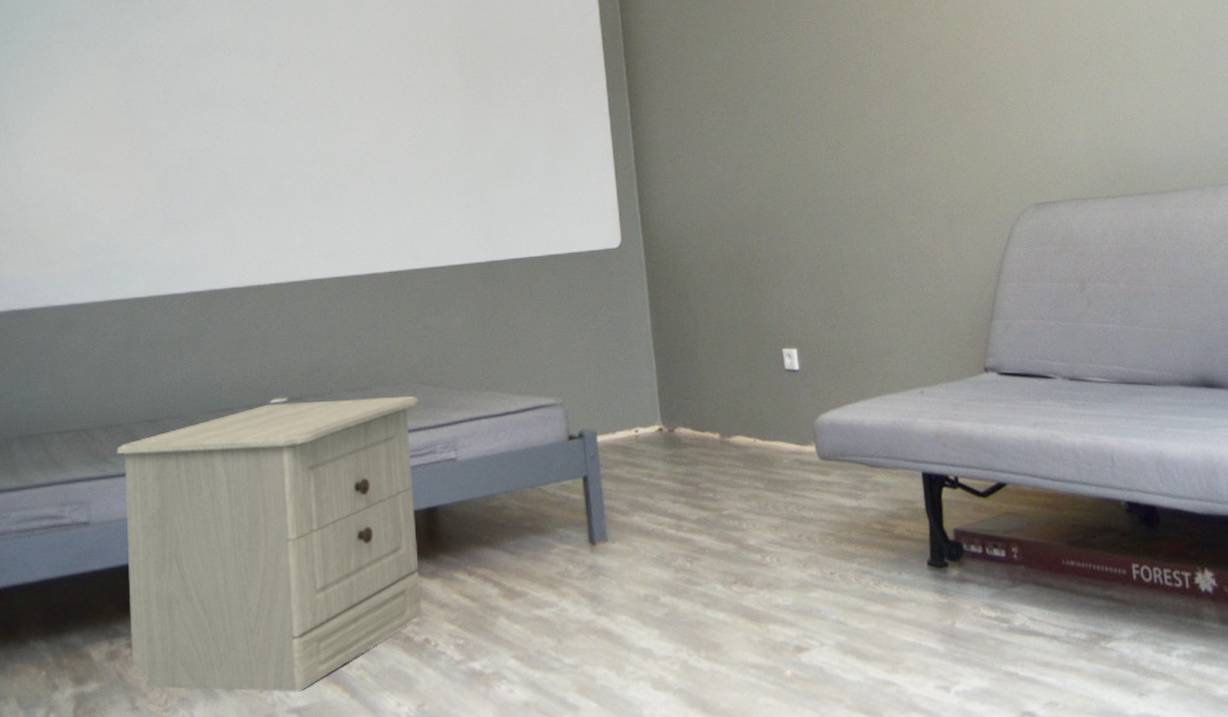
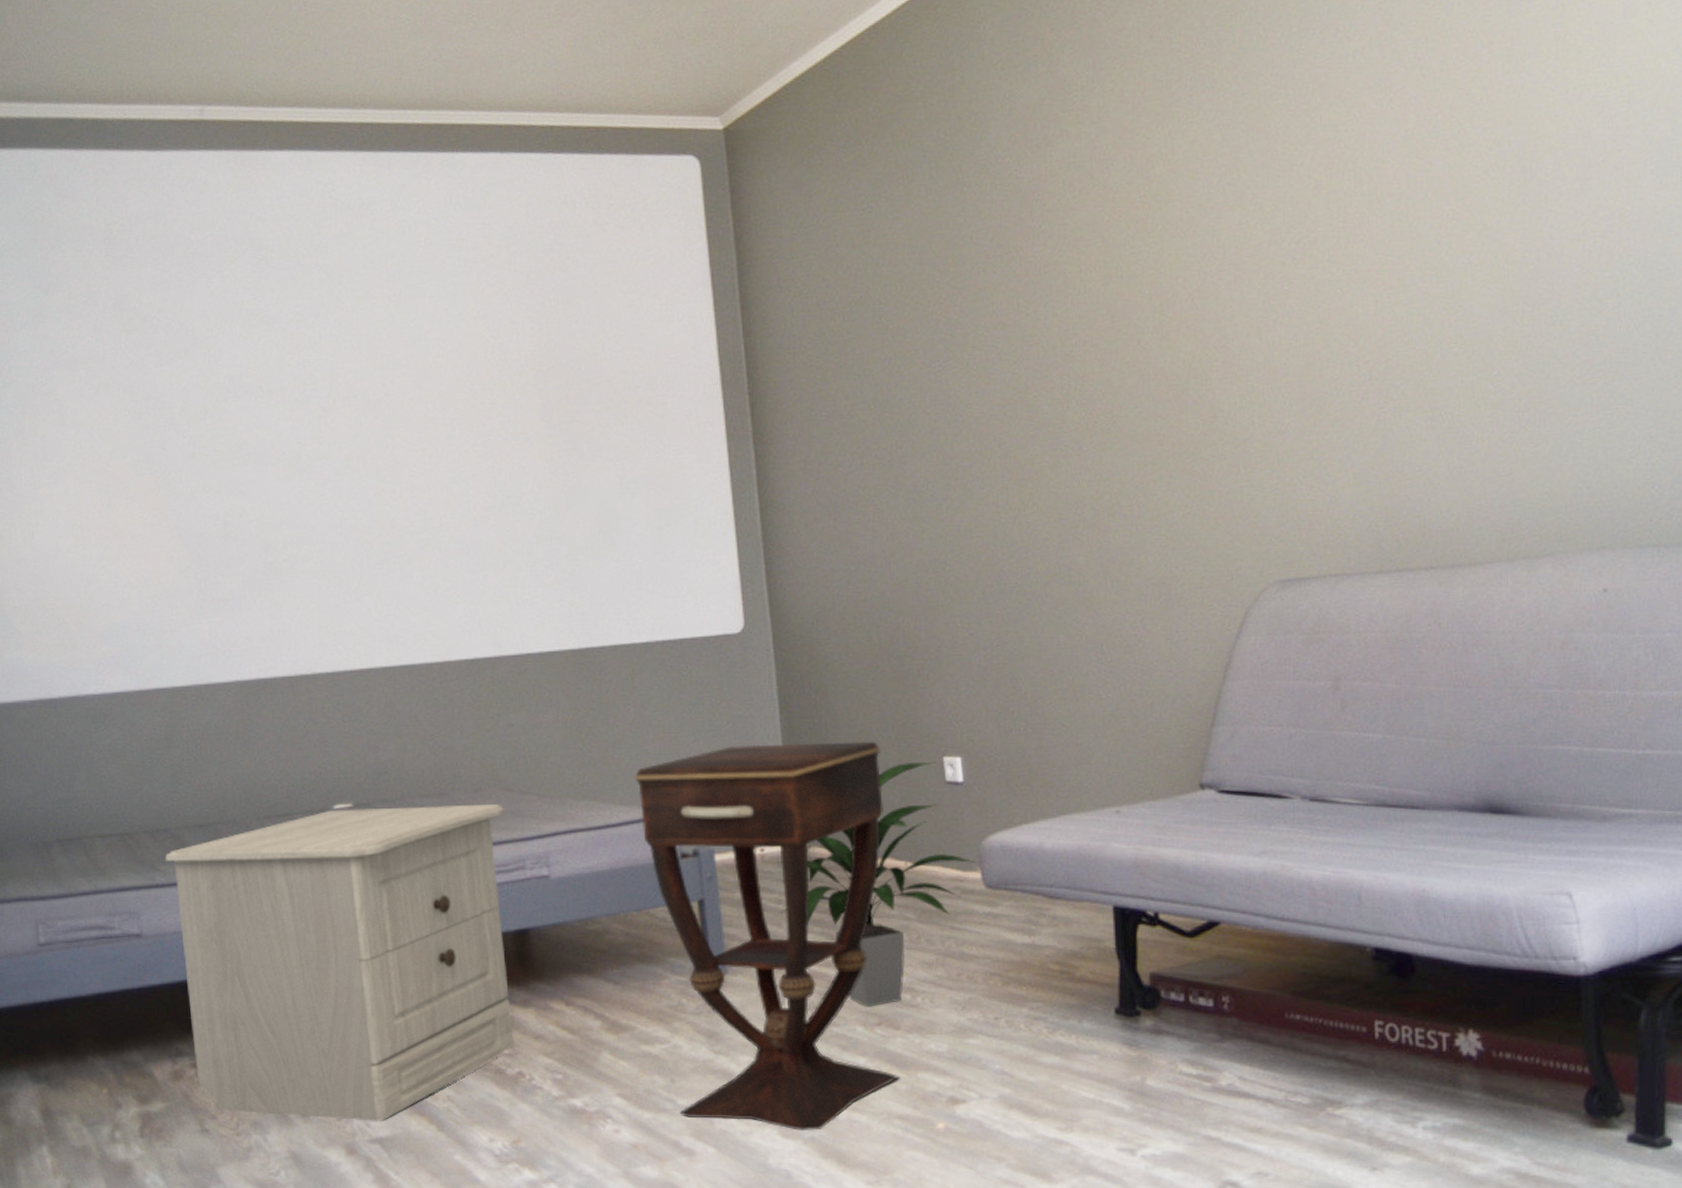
side table: none [531,336,754,683] -> present [635,741,900,1131]
indoor plant: none [649,352,811,567] -> present [777,761,976,1006]

